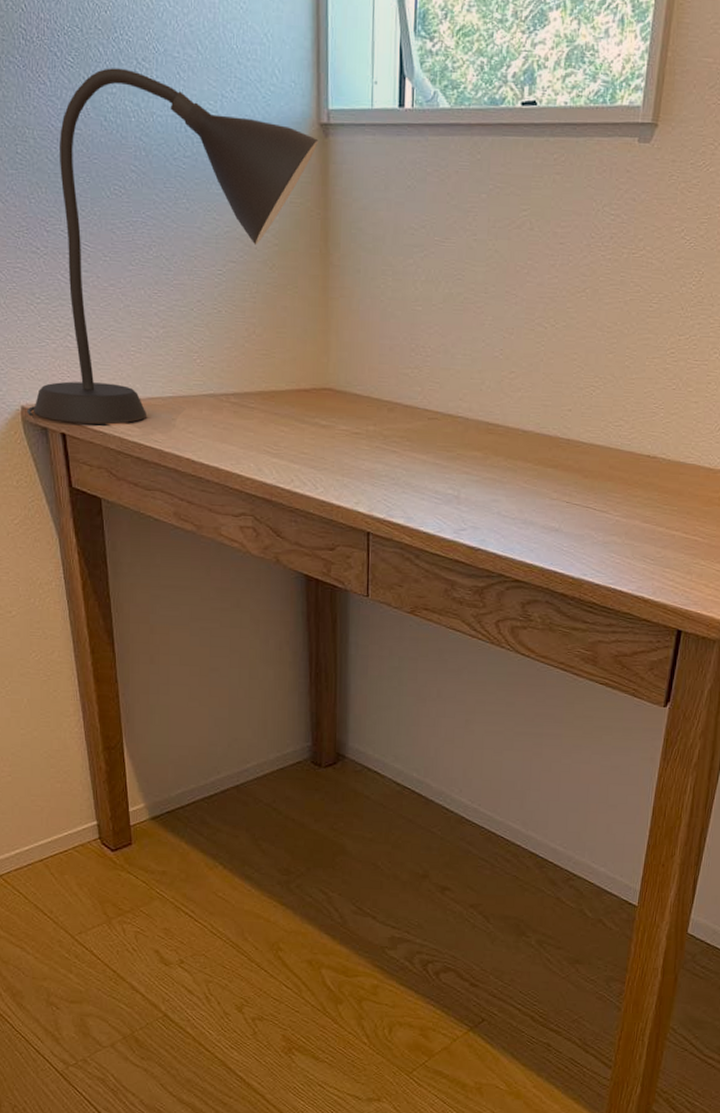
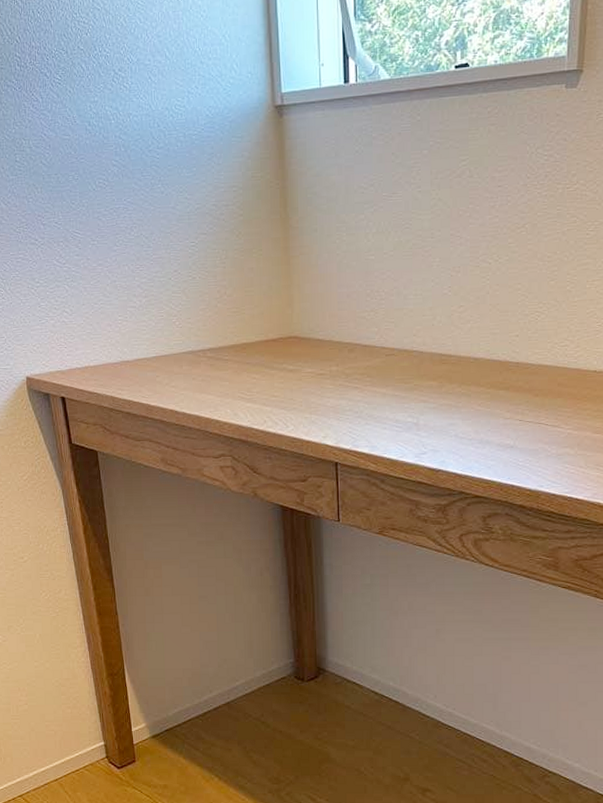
desk lamp: present [27,68,319,425] -> none [31,79,274,388]

